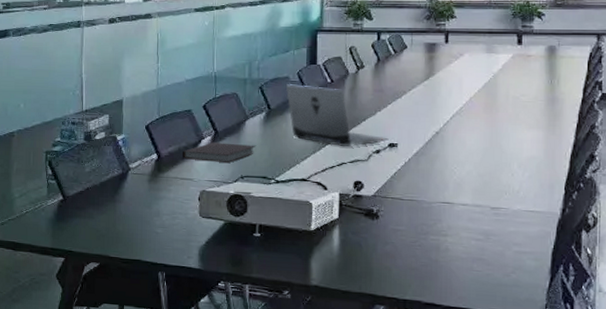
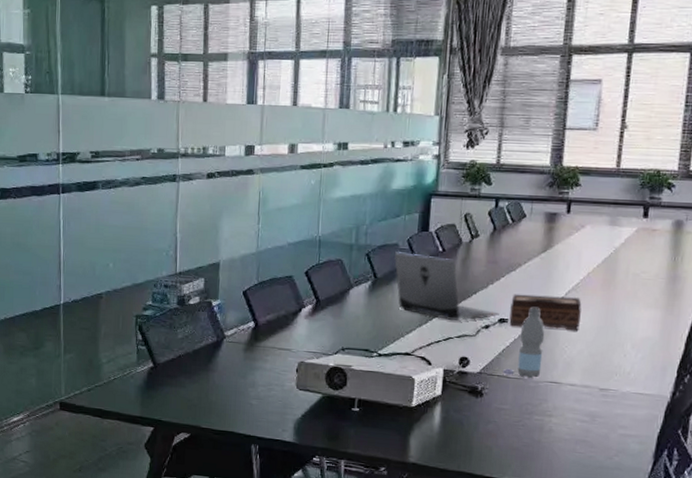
notebook: present [183,142,256,163] -> none [281,311,359,334]
water bottle: none [396,132,434,200] -> present [503,308,545,379]
tissue box: none [399,119,467,153] -> present [509,294,582,331]

